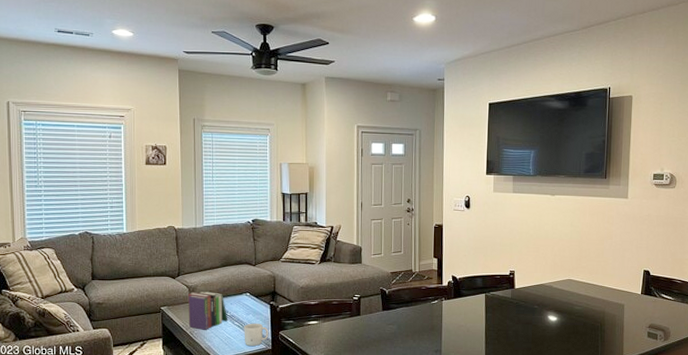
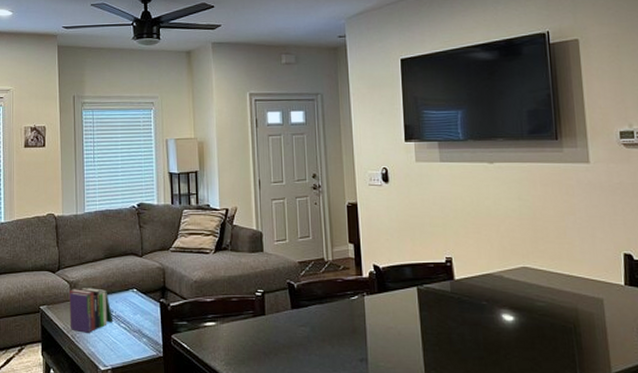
mug: present [244,323,269,347] -> none [131,325,160,353]

